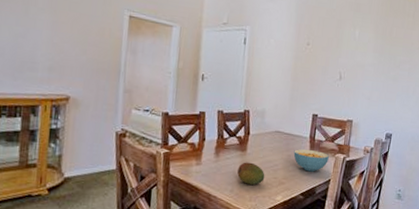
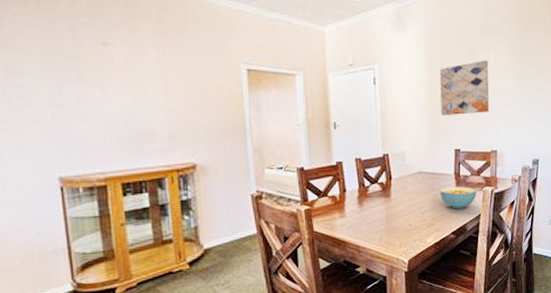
fruit: present [237,162,265,185] -> none [384,207,413,231]
wall art: none [303,34,354,84] -> present [439,60,490,116]

